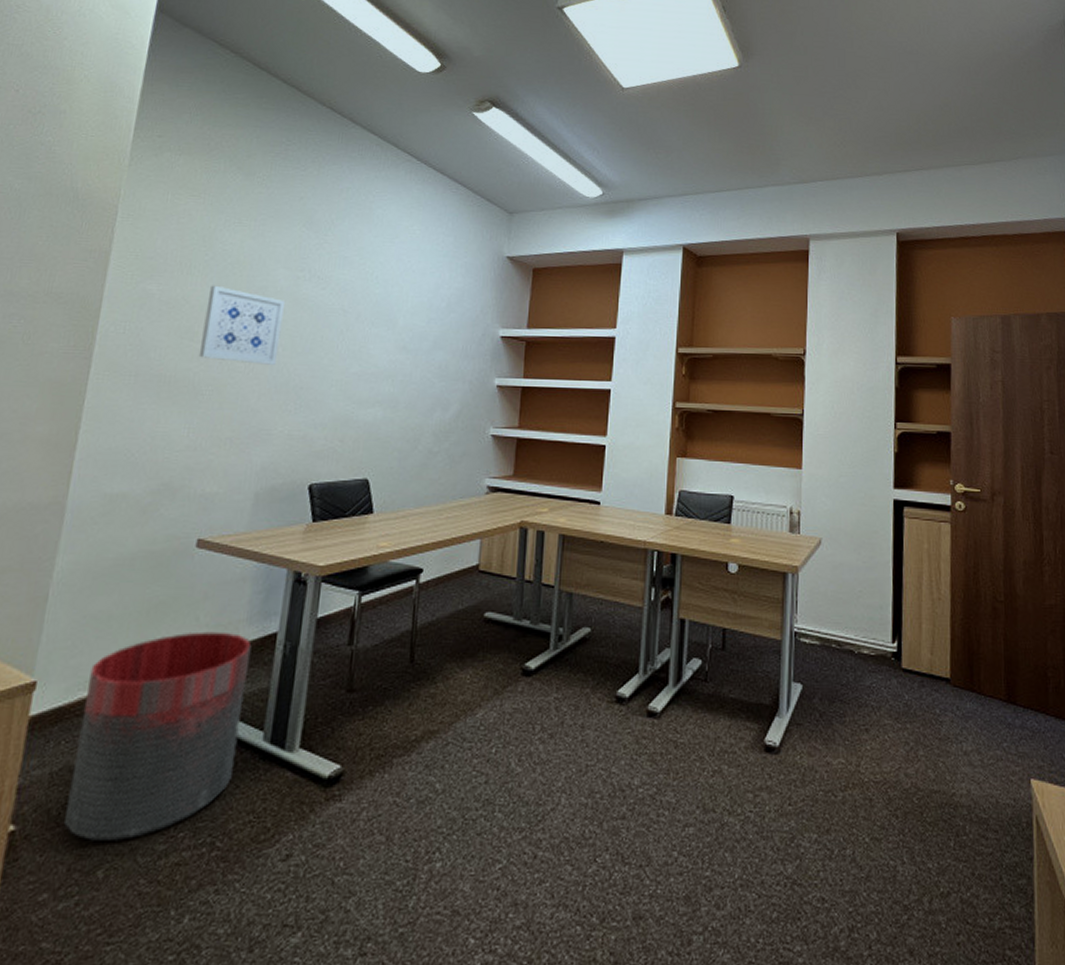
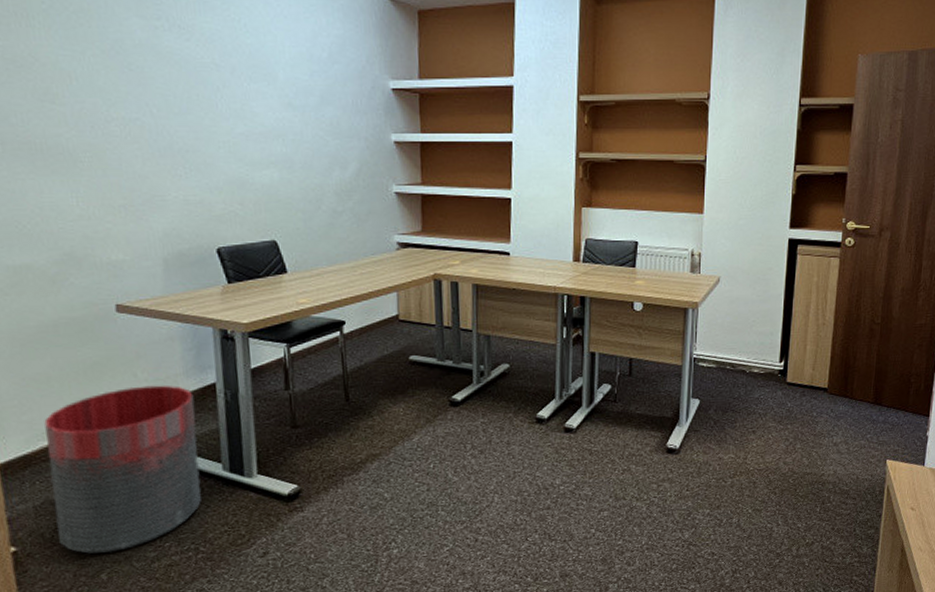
wall art: present [198,285,286,365] -> none [58,39,154,127]

